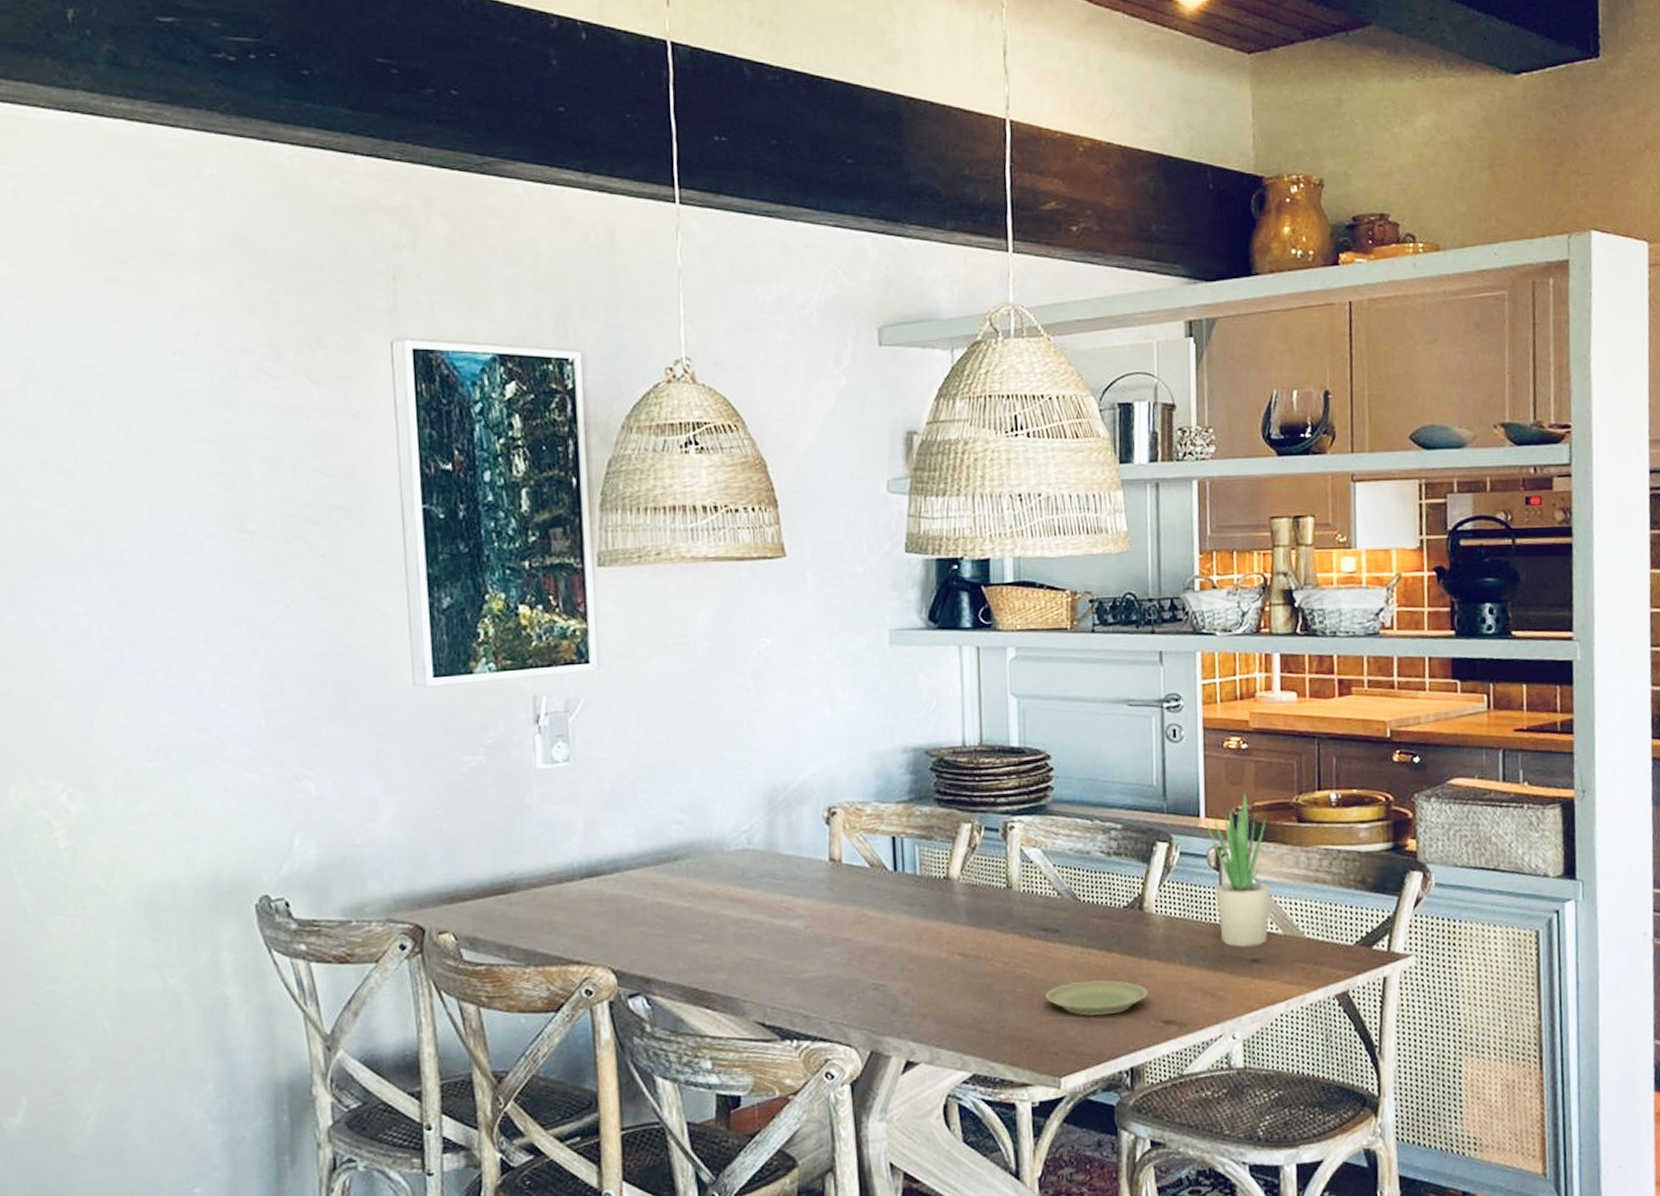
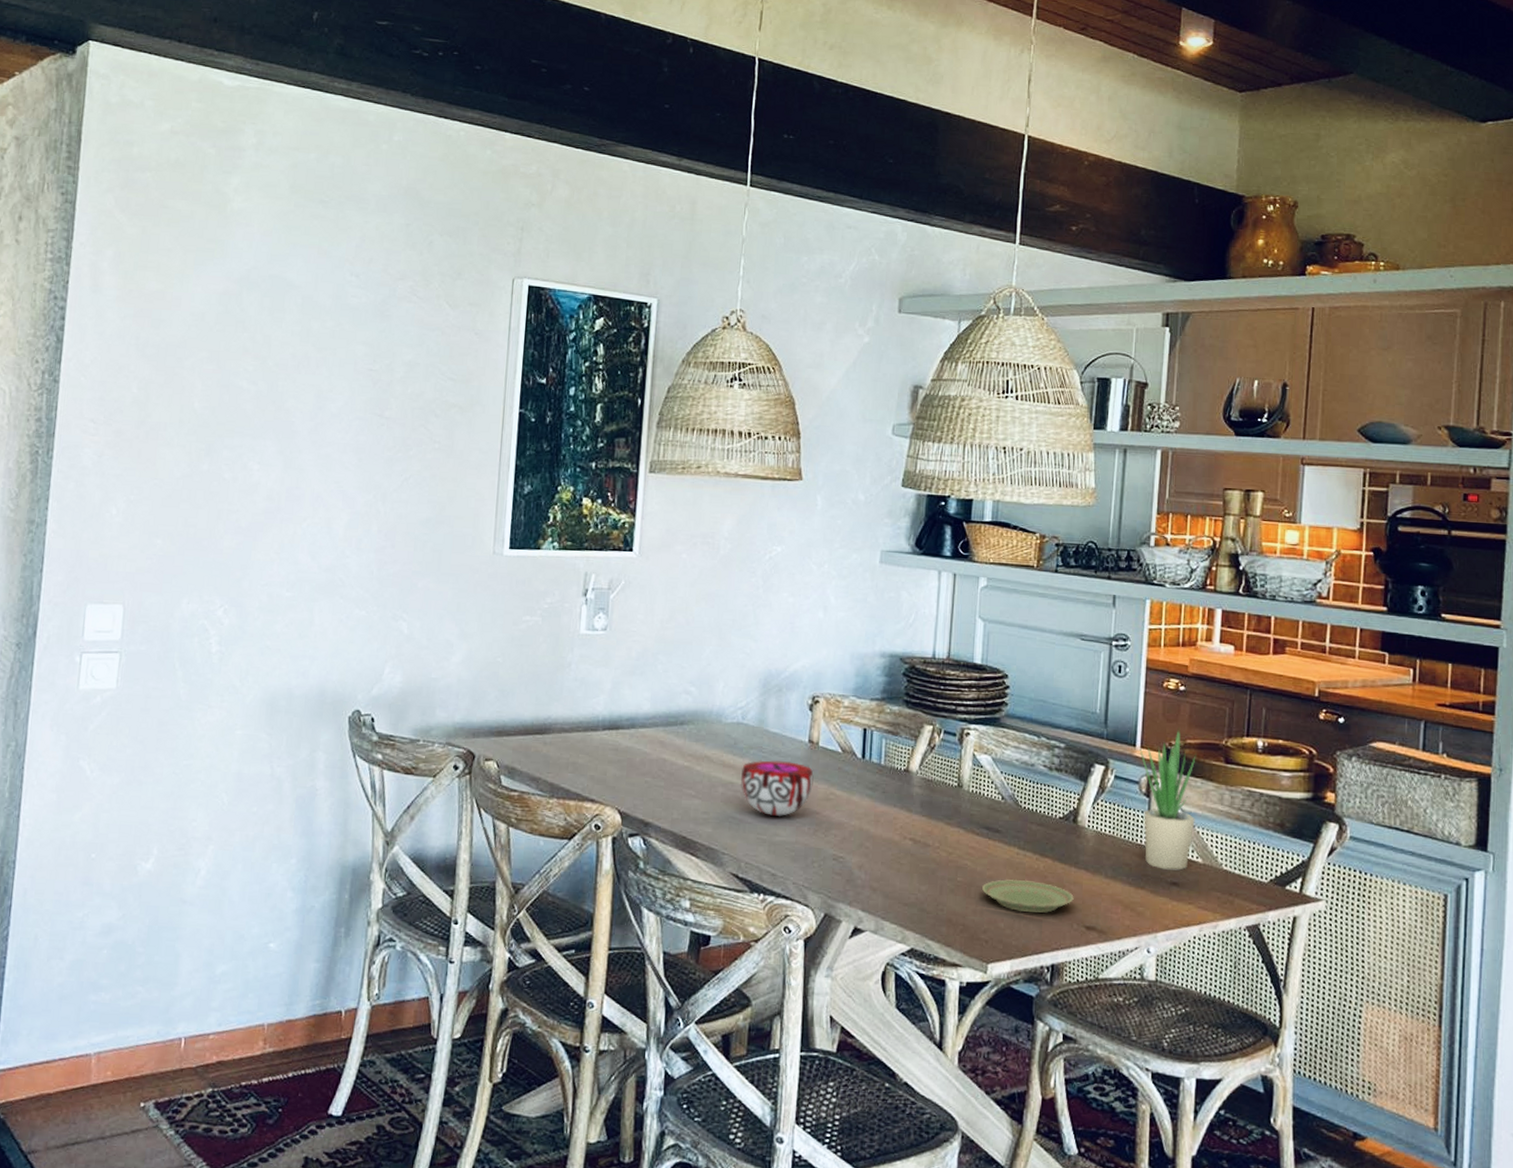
decorative bowl: none [753,886,841,950] -> present [740,760,814,816]

